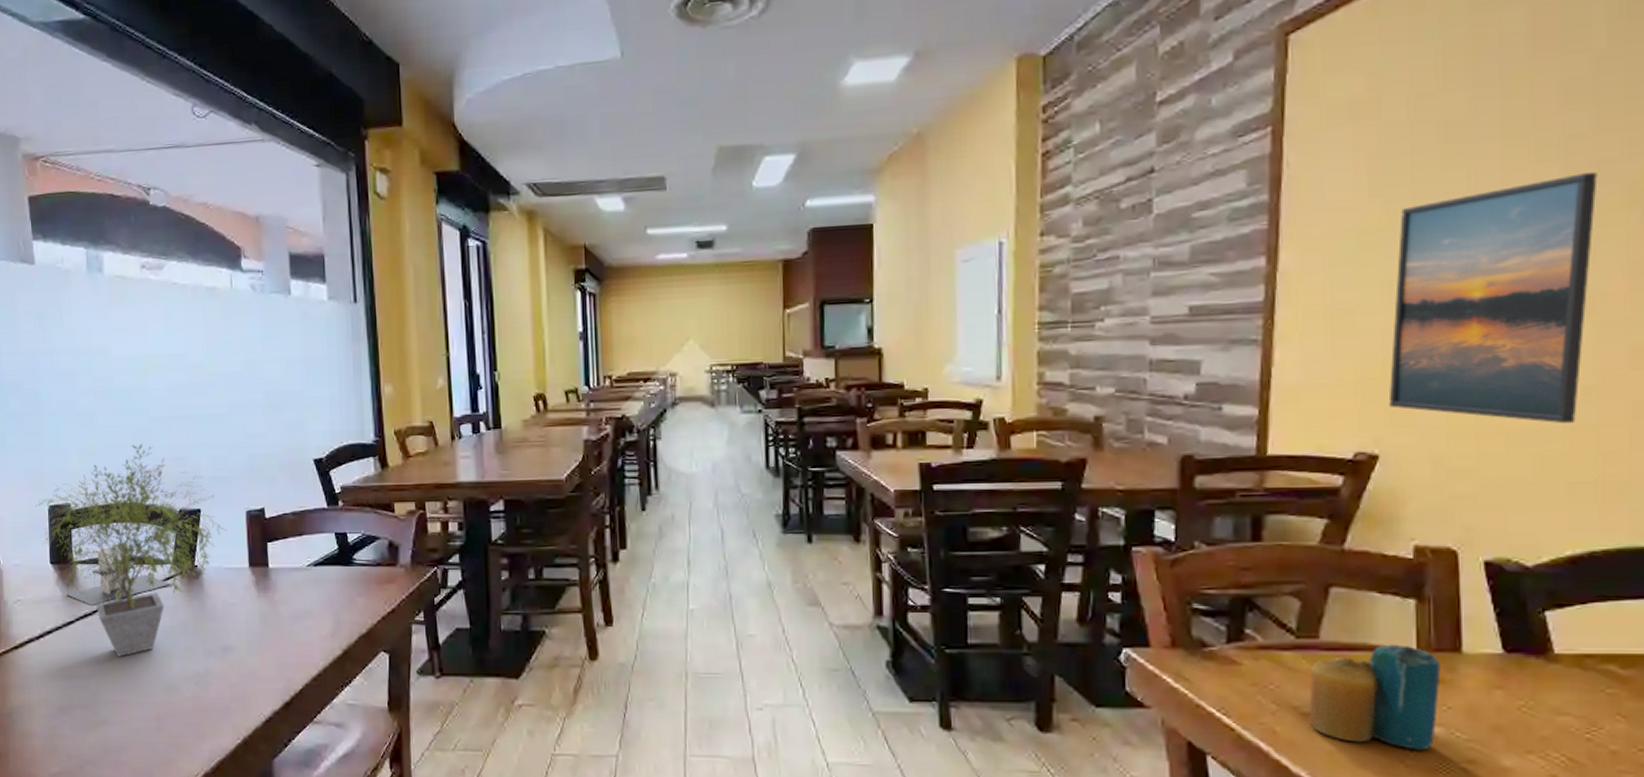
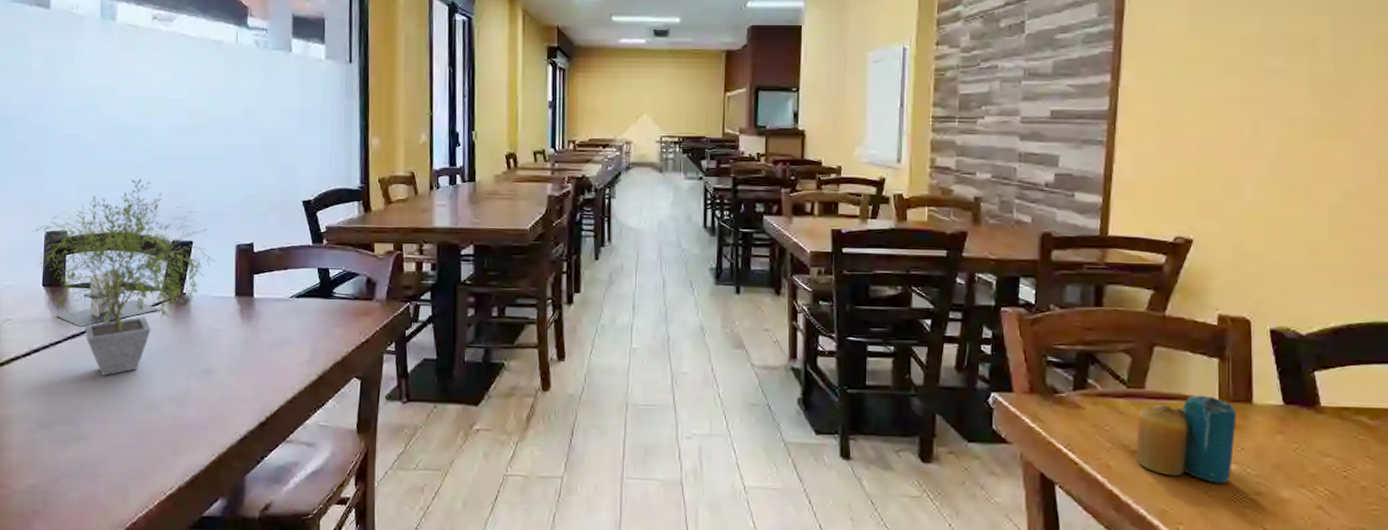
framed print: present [1388,172,1598,424] -> none [1201,25,1356,222]

